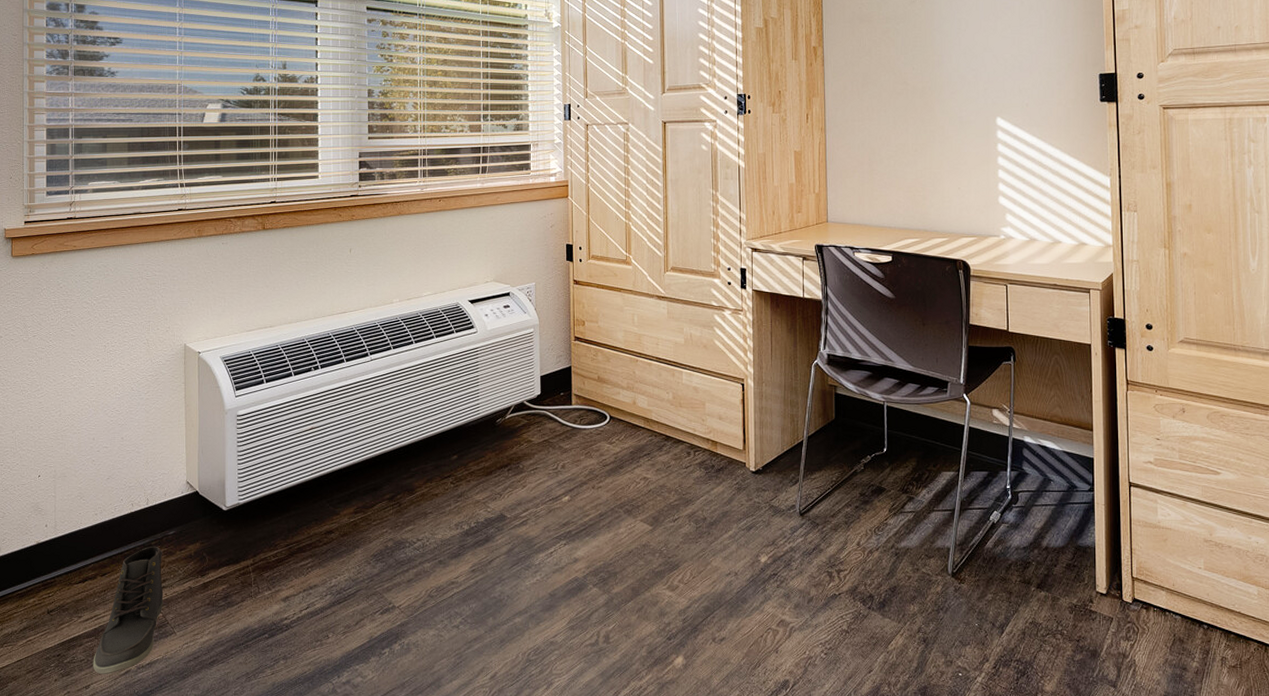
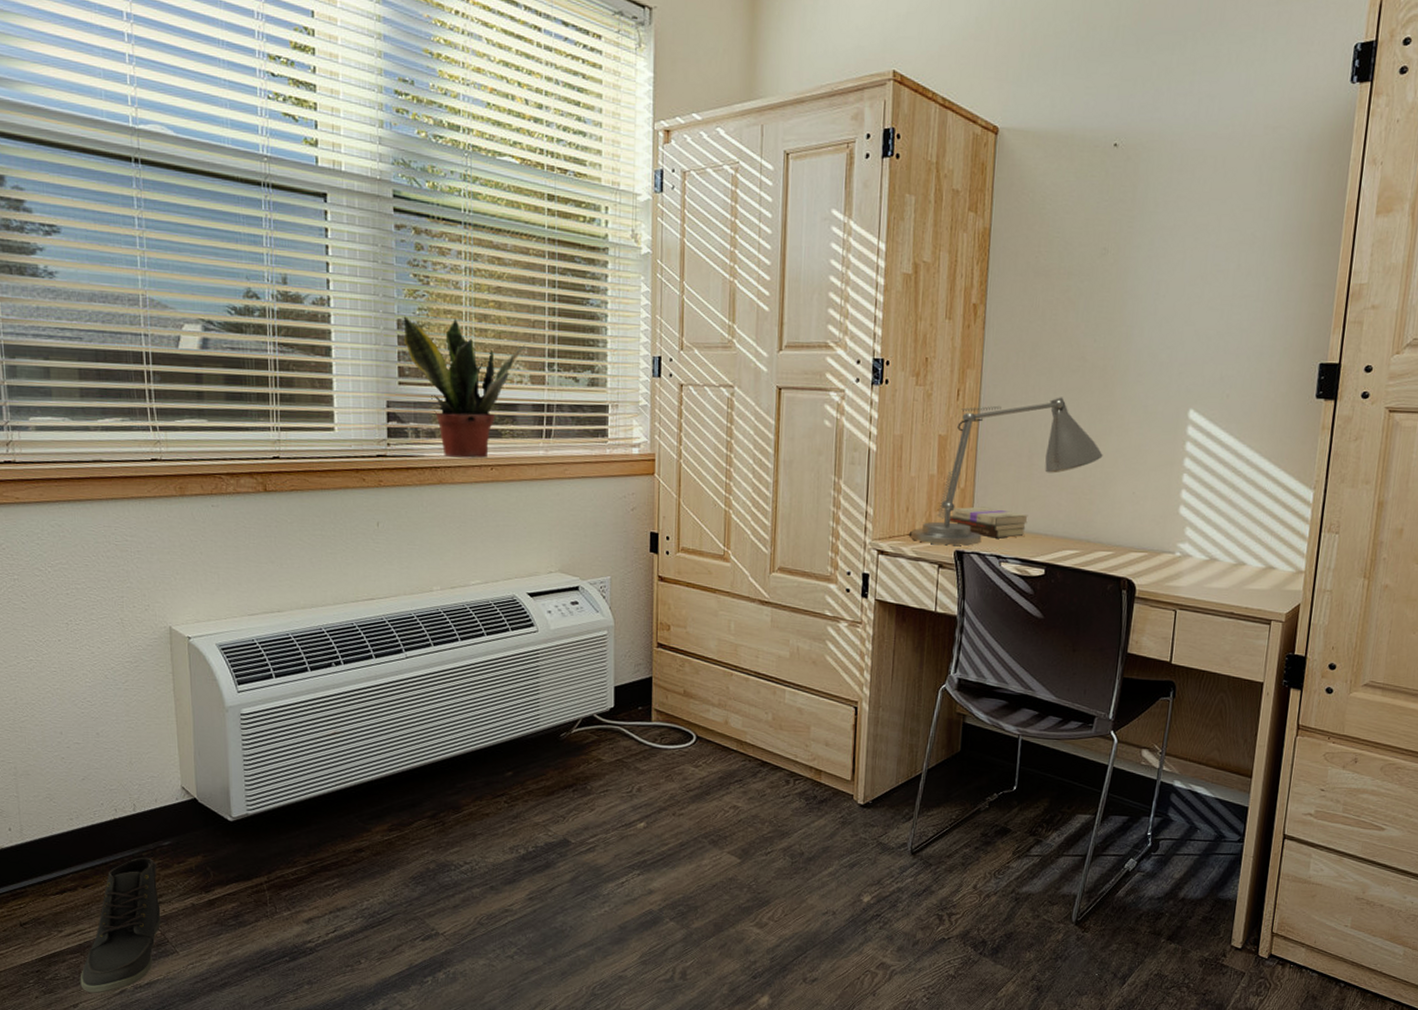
potted plant: none [372,86,466,194] -> present [403,316,526,459]
desk lamp: none [776,114,930,240] -> present [908,397,1103,546]
books: none [809,207,873,233] -> present [950,506,1028,539]

